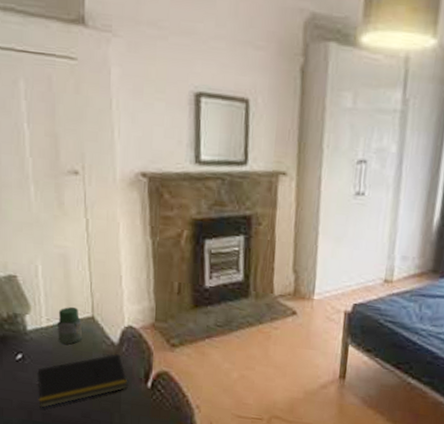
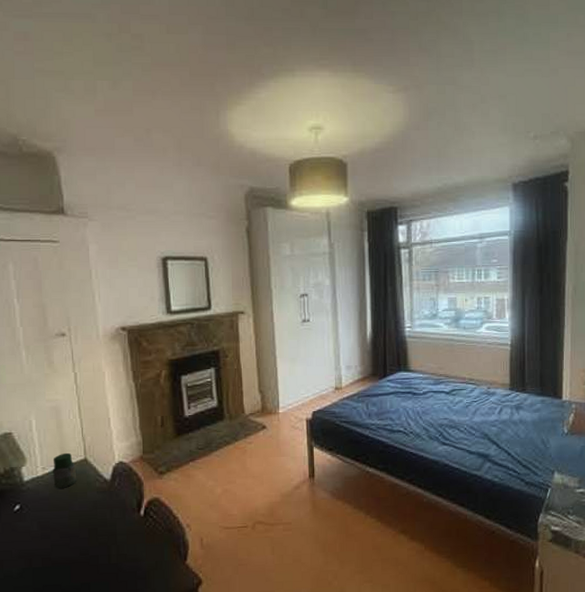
notepad: present [37,353,128,408] -> none [35,488,122,553]

